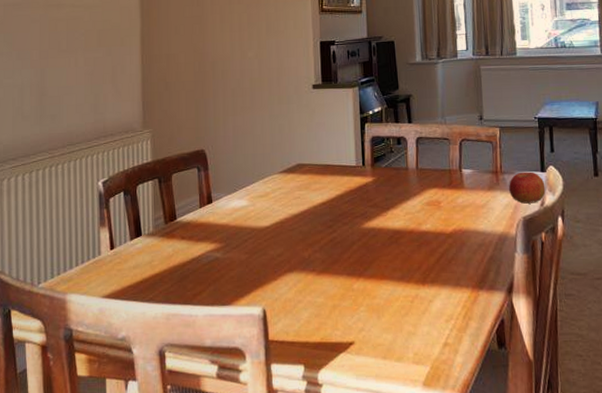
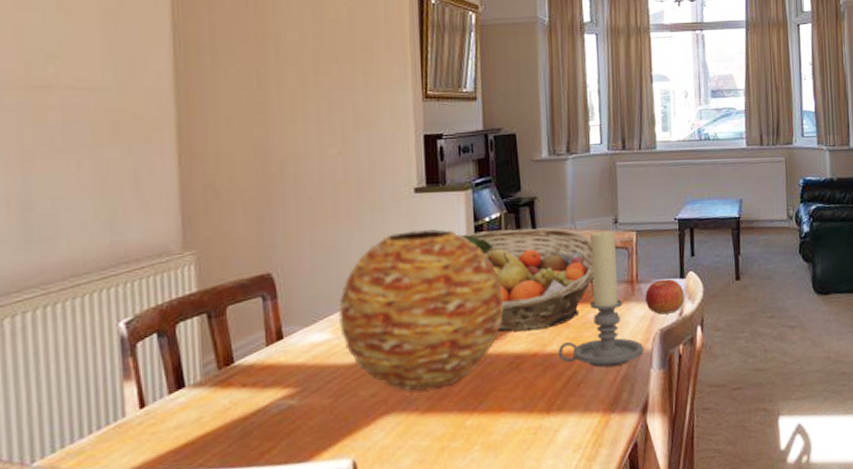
vase: none [254,119,385,256] -> present [339,229,504,392]
fruit basket: none [350,121,462,211] -> present [461,228,594,333]
candle holder: none [431,126,509,248] -> present [558,230,644,368]

